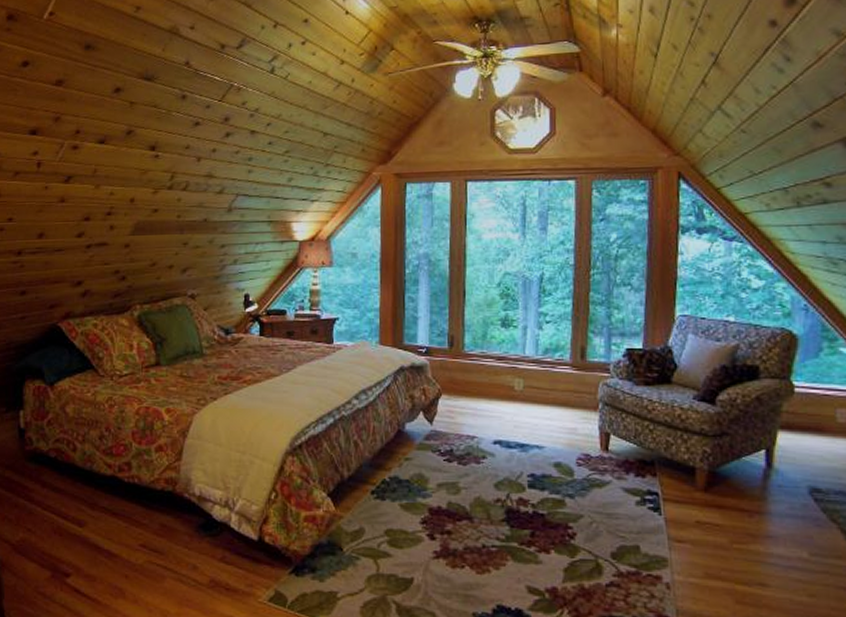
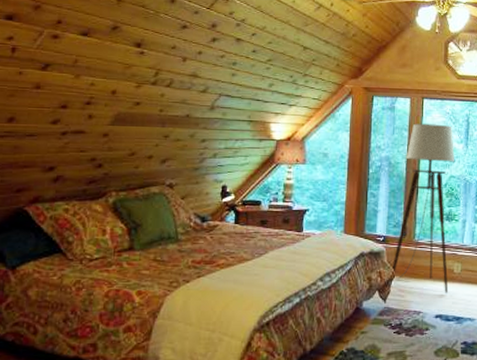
floor lamp: none [437,210,510,415] -> present [391,123,455,293]

